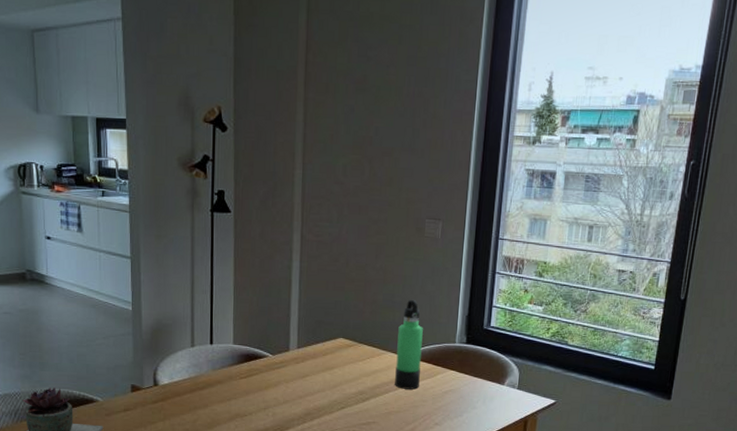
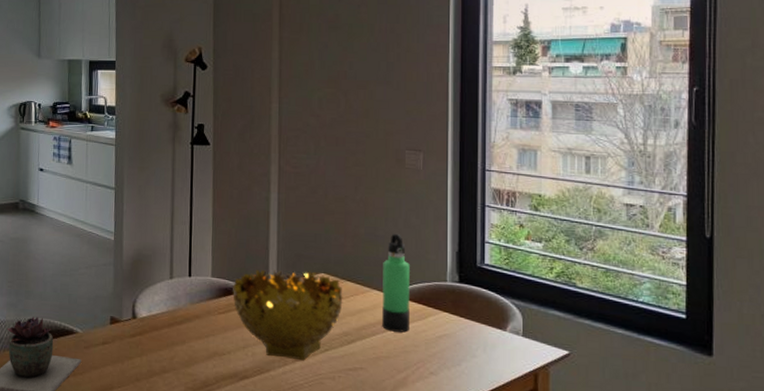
decorative bowl: none [254,335,360,418] -> present [233,269,343,361]

